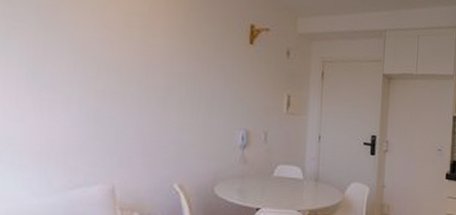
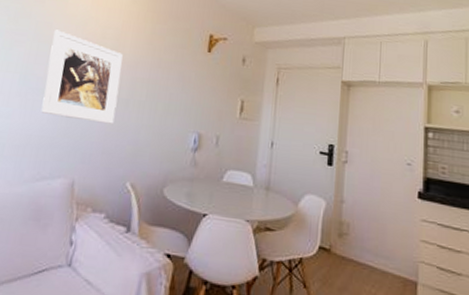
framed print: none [62,14,155,124] -> present [41,29,123,125]

